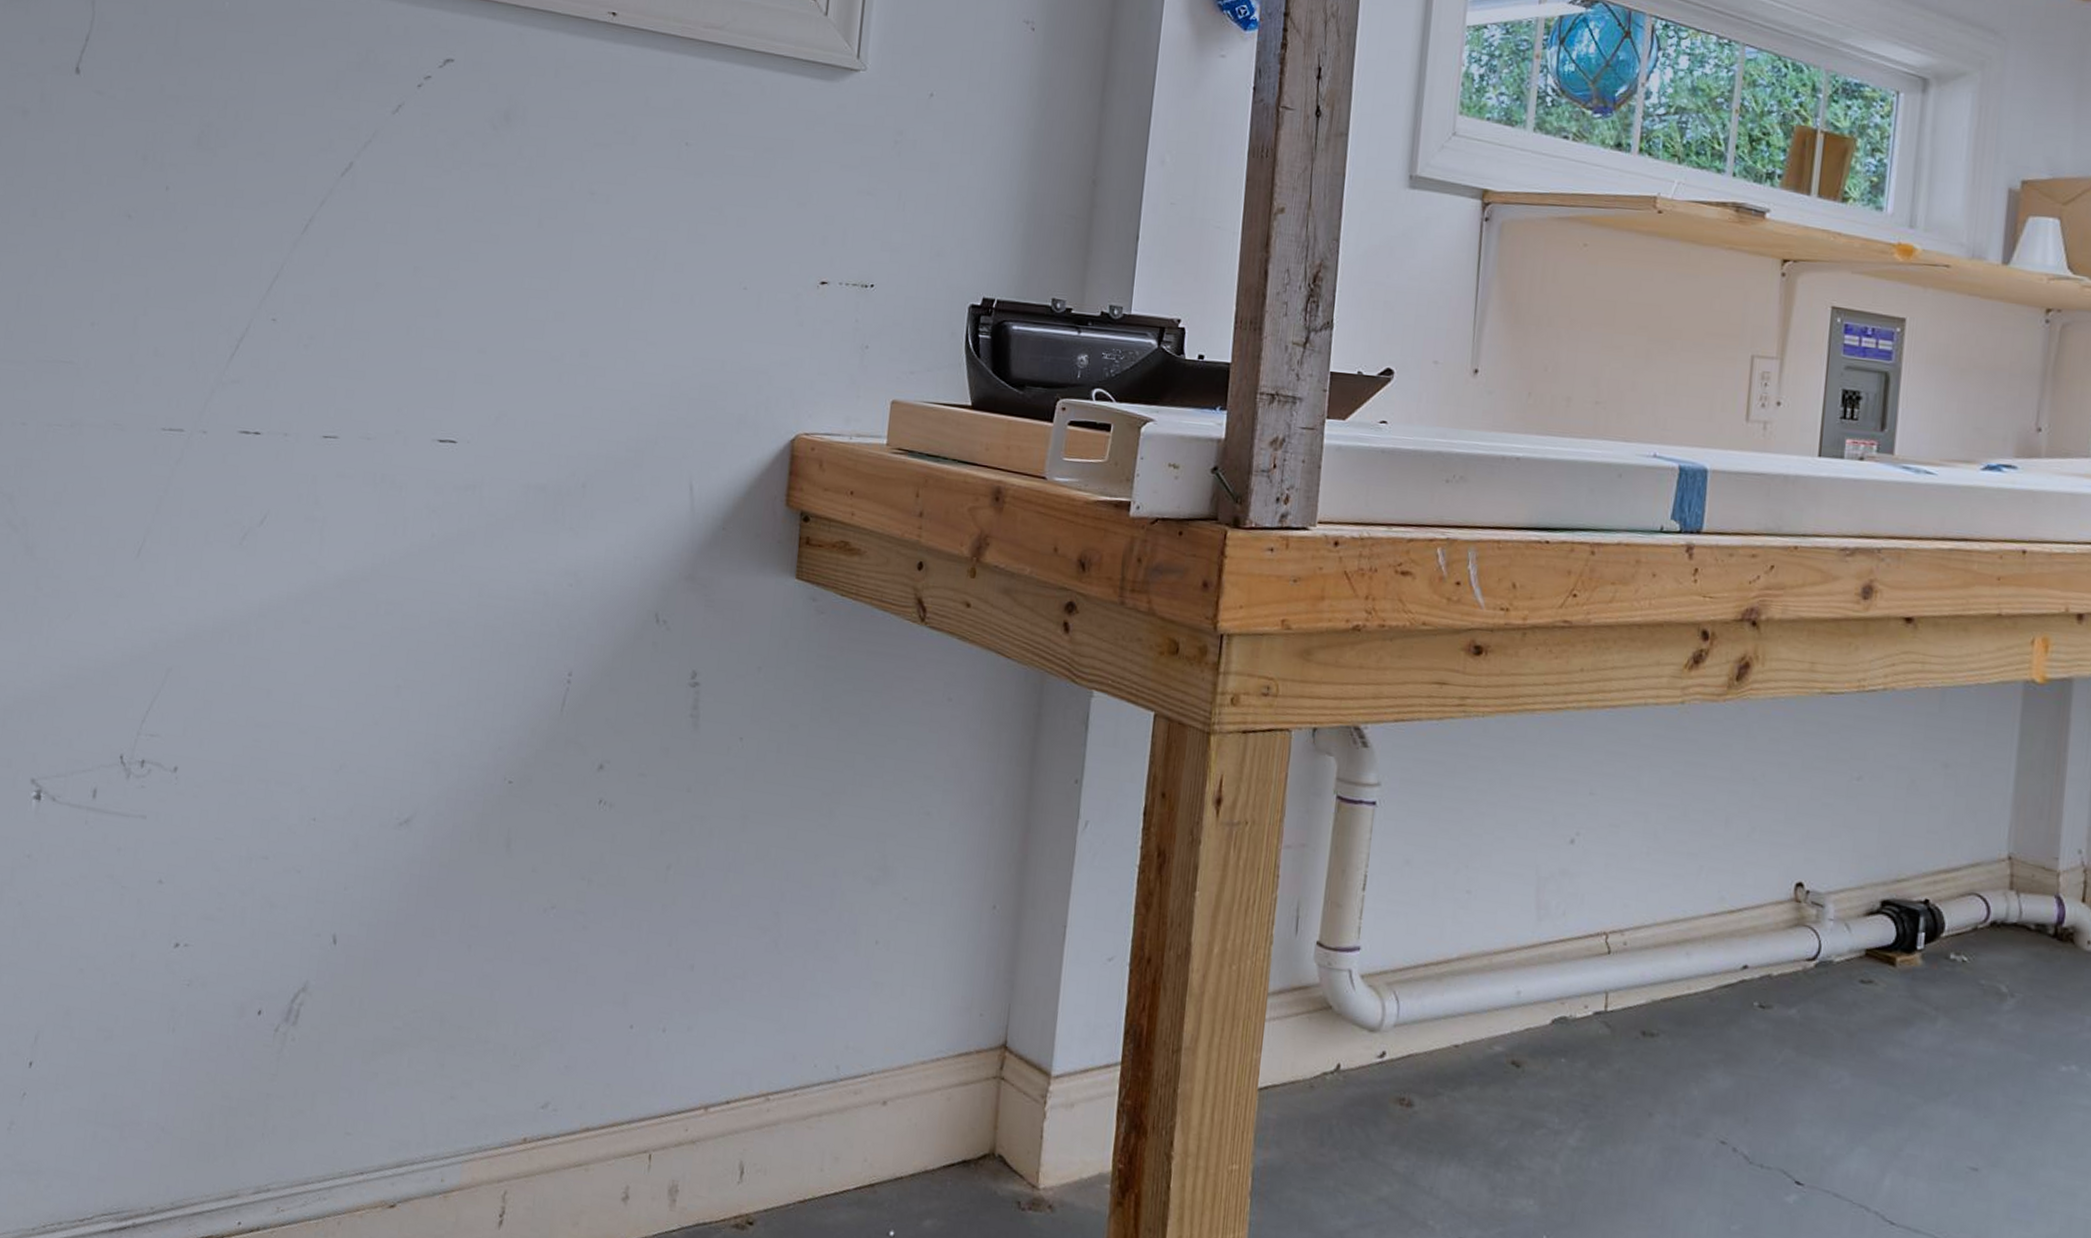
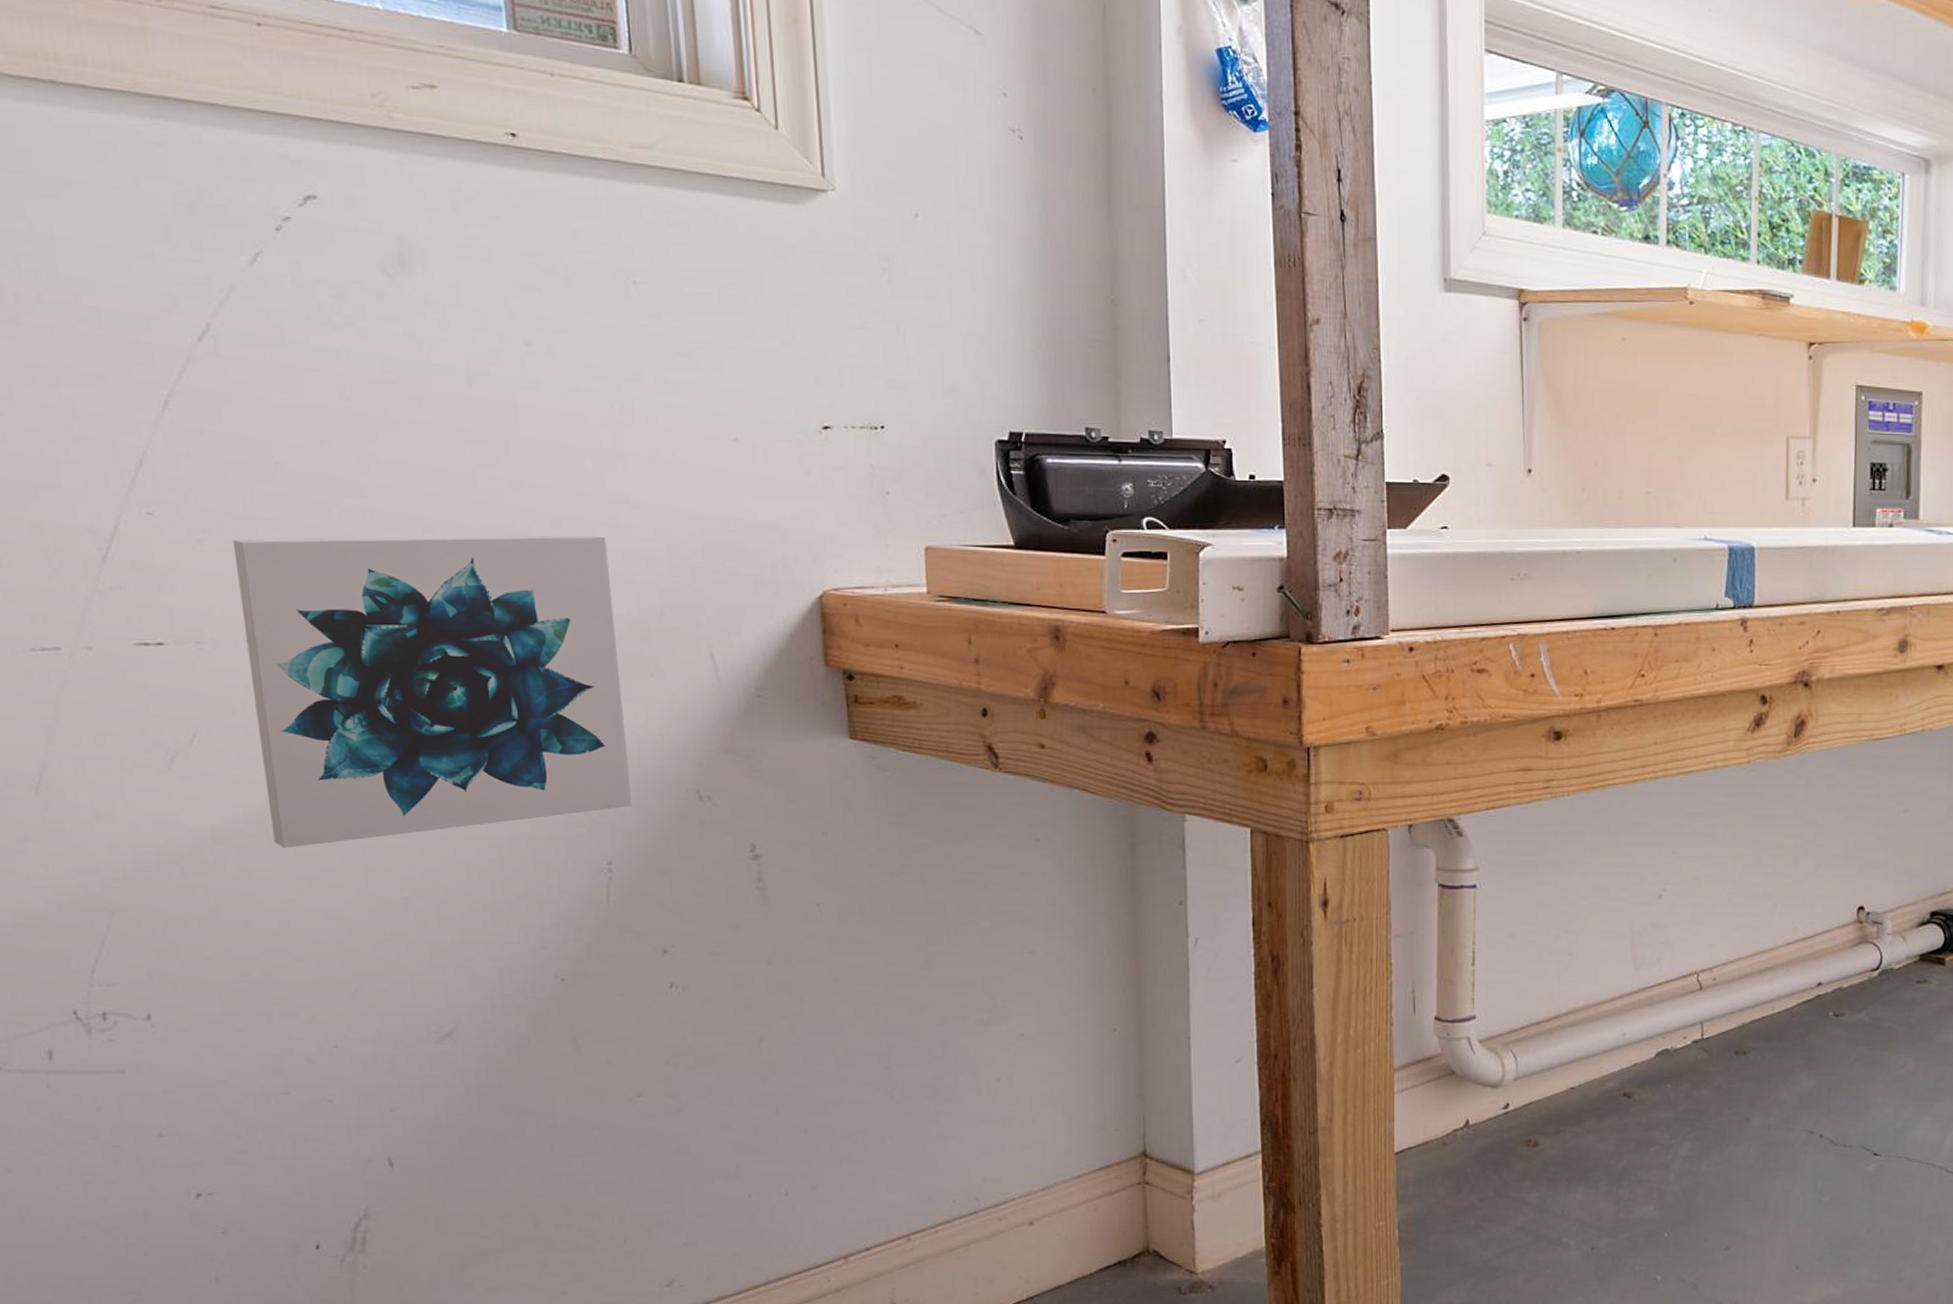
wall art: none [305,347,623,628] -> present [232,535,633,848]

